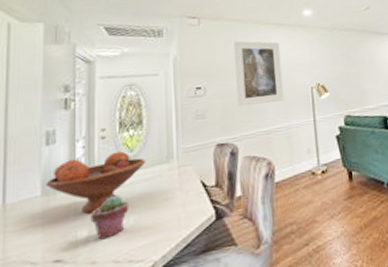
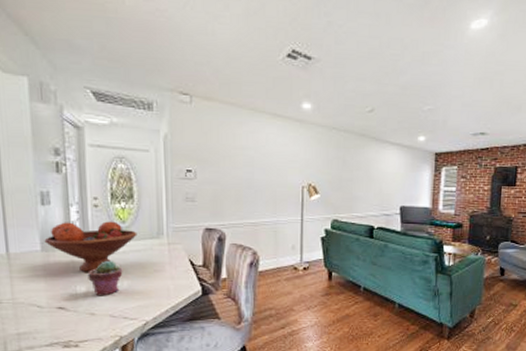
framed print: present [234,41,284,107] -> none [227,127,274,196]

